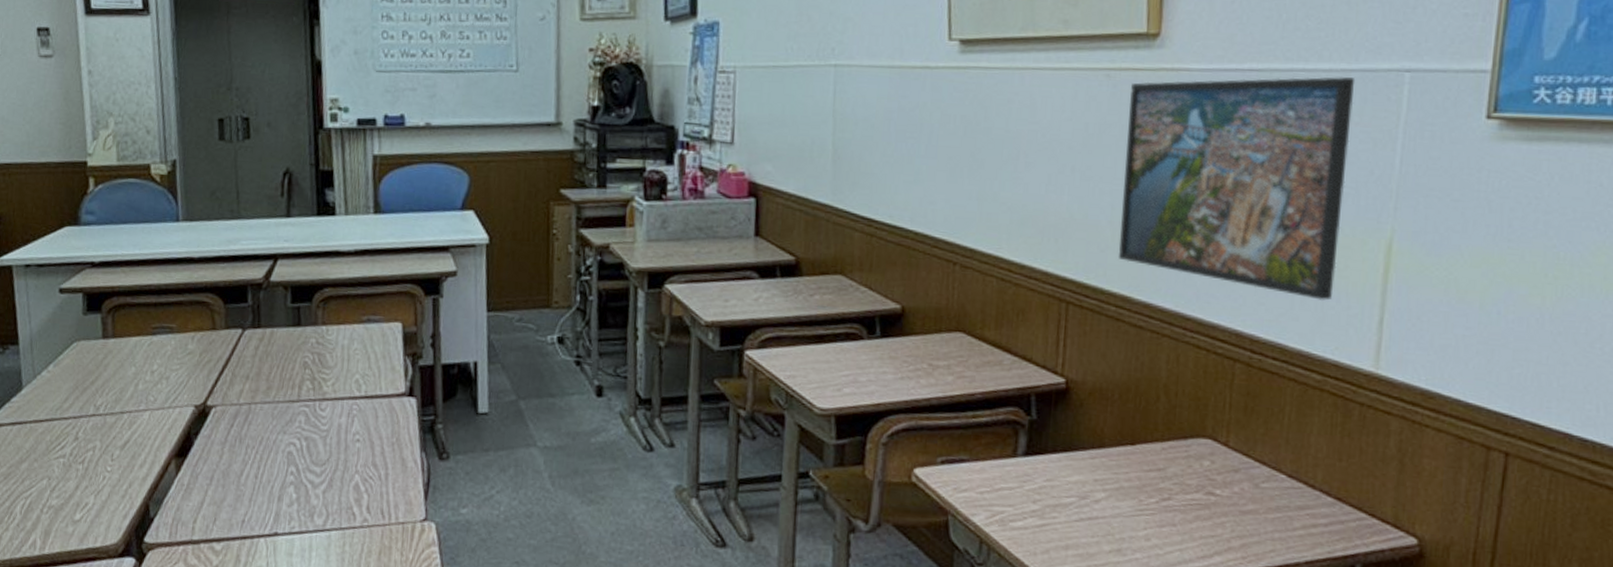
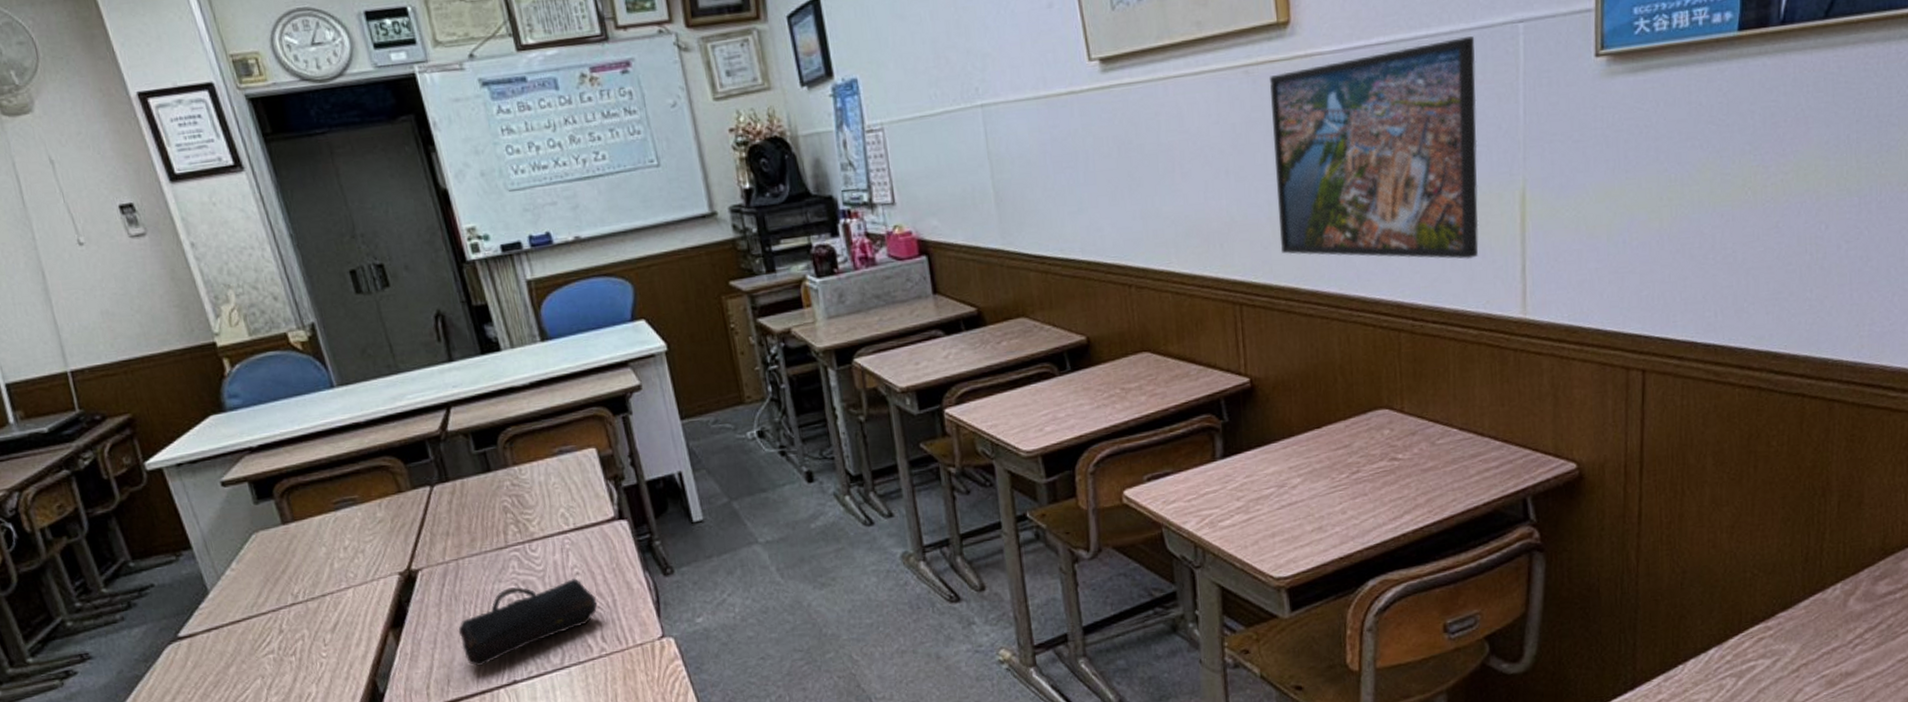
pencil case: none [235,440,371,513] -> present [458,578,598,667]

